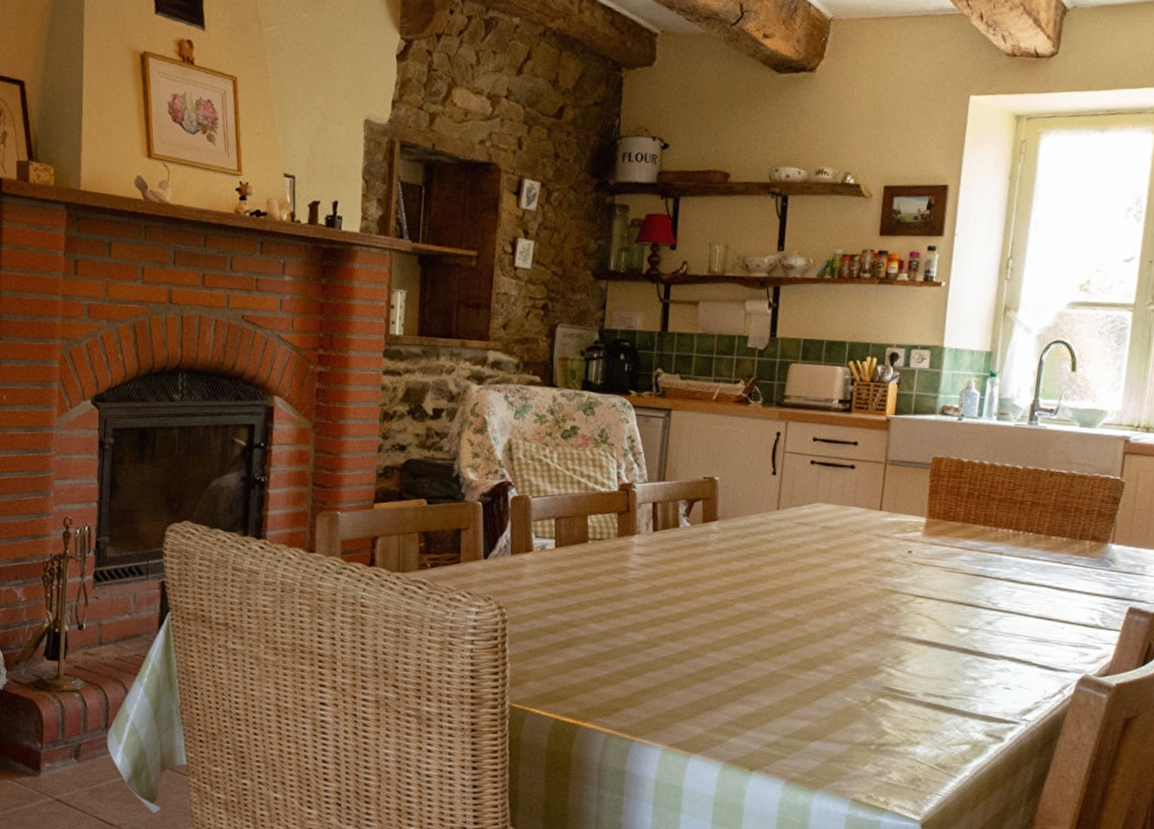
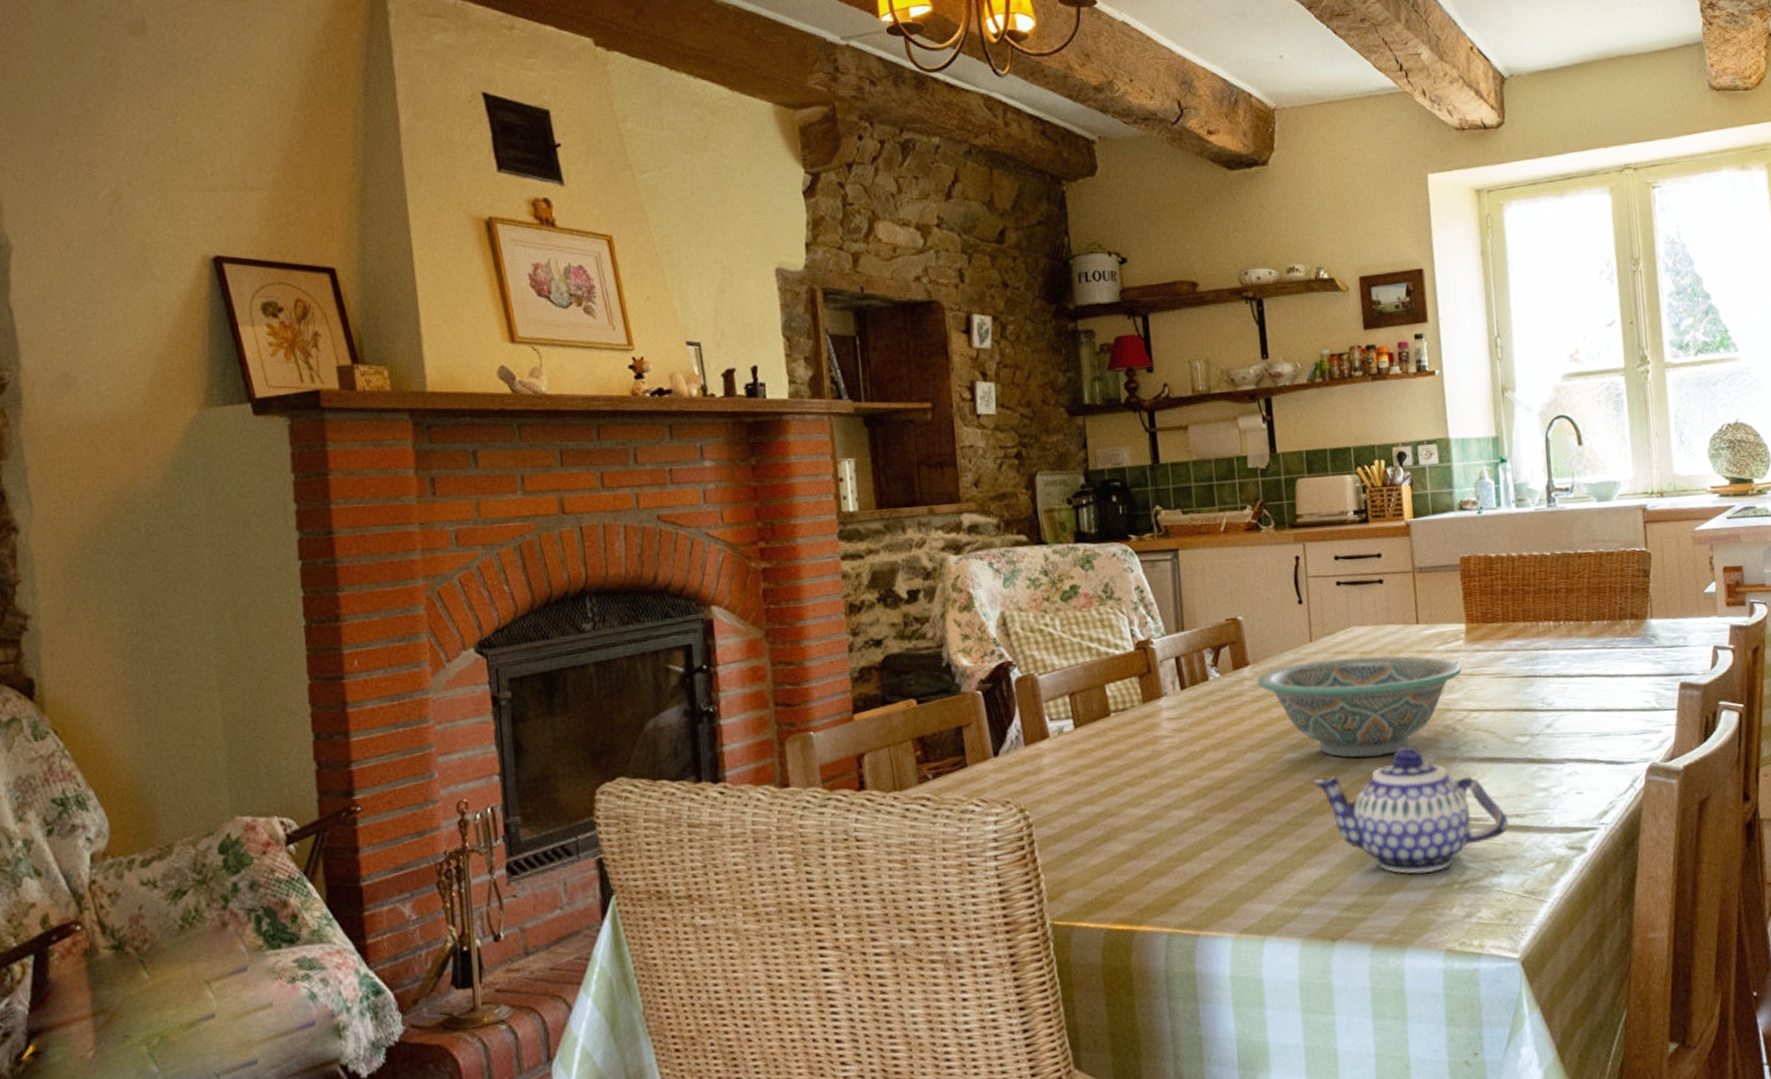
decorative bowl: none [723,527,915,621] -> present [1257,656,1462,758]
teapot: none [755,616,934,731] -> present [1311,746,1509,874]

